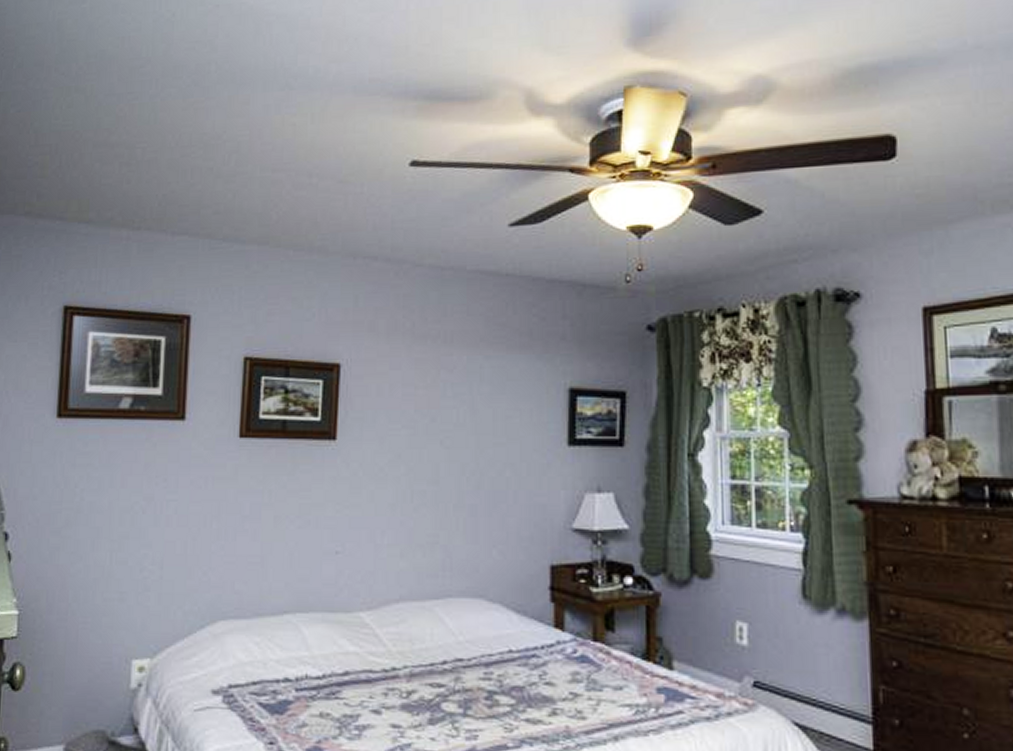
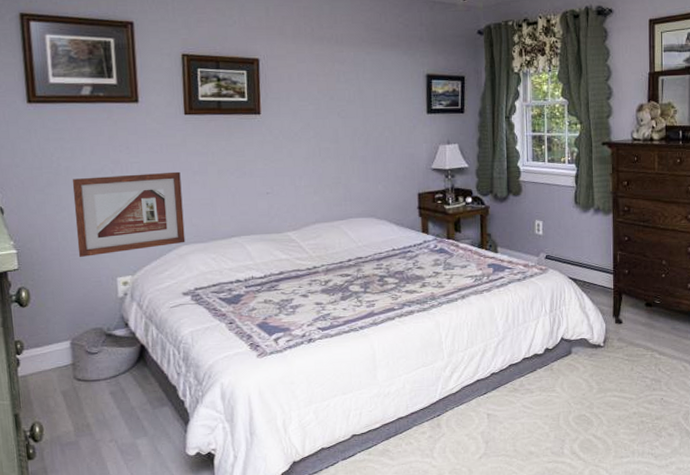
picture frame: none [89,515,226,627] -> present [72,171,186,257]

